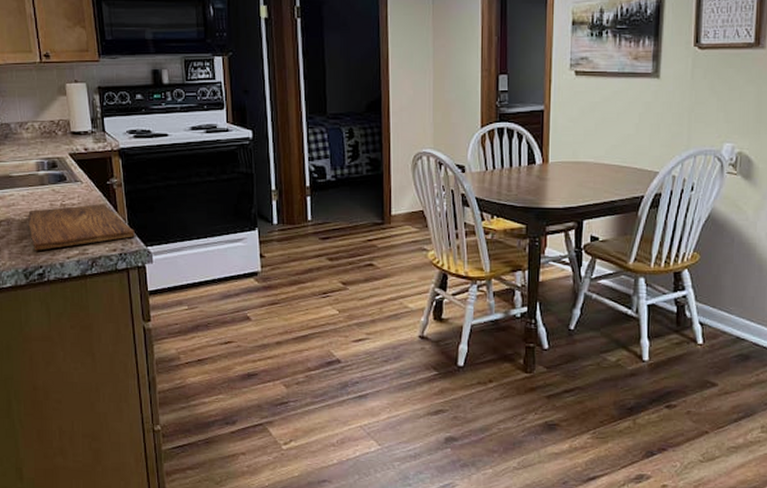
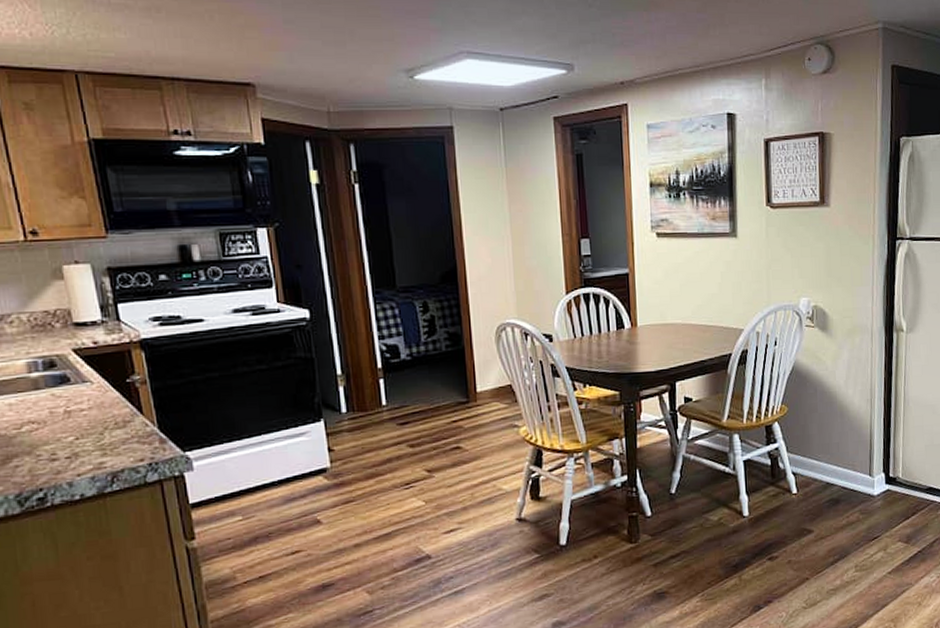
cutting board: present [27,204,135,251] -> none [17,406,168,471]

